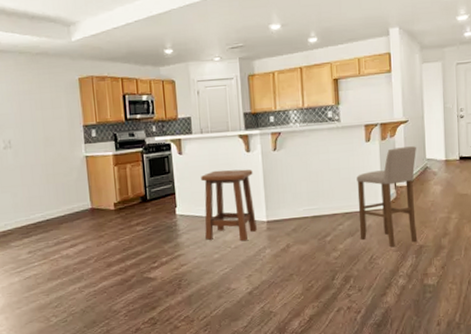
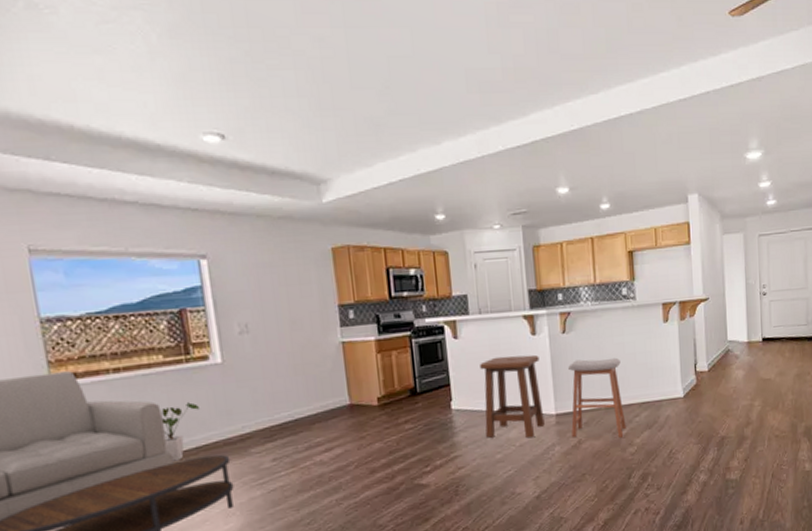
stool: none [278,172,330,243] -> present [568,357,626,438]
bar stool: present [357,146,418,248] -> none [654,327,720,440]

